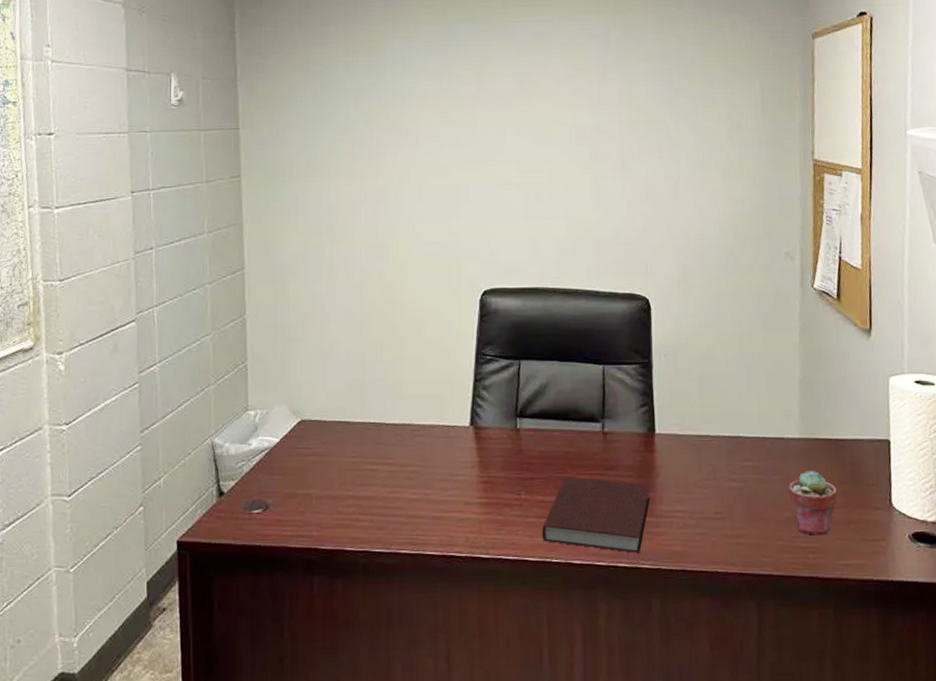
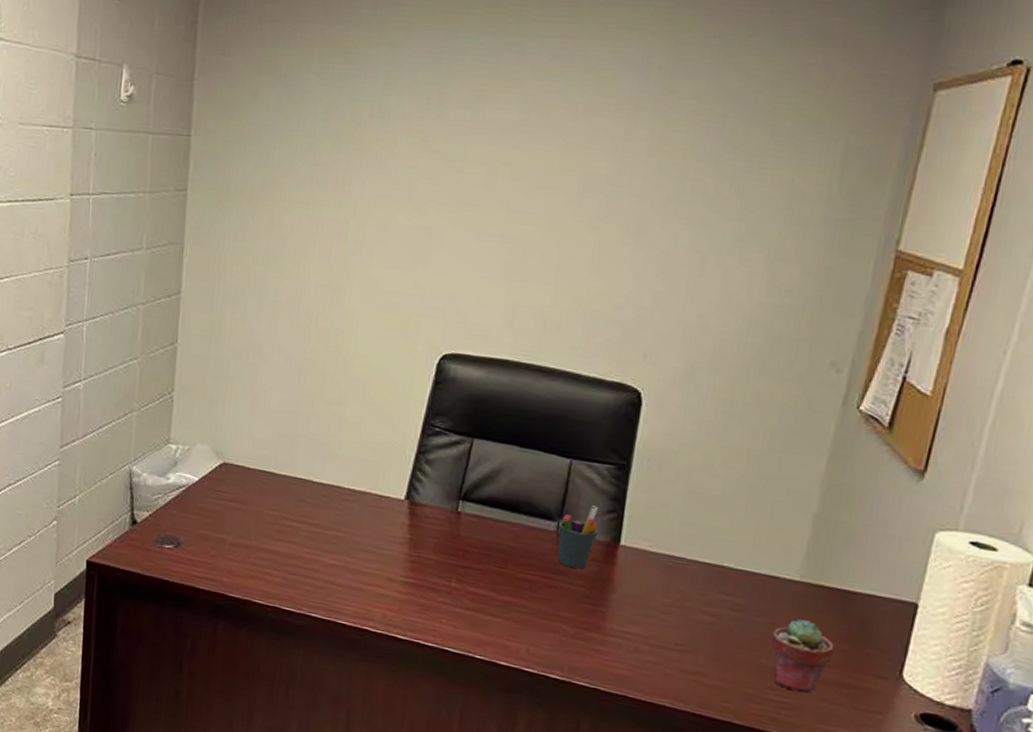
notebook: present [541,476,650,553] -> none [467,572,603,668]
pen holder: none [603,403,637,461] -> present [558,505,599,569]

